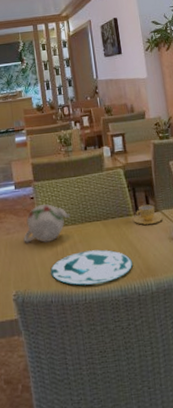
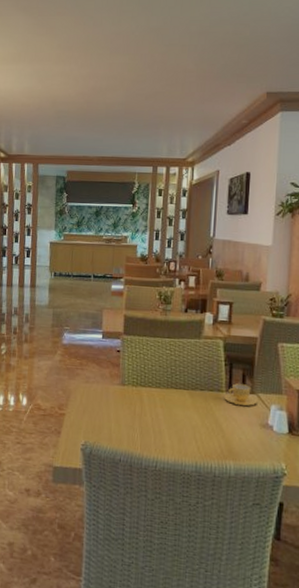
teapot: present [22,204,71,243] -> none [101,360,156,401]
plate: present [50,249,133,286] -> none [124,417,215,455]

